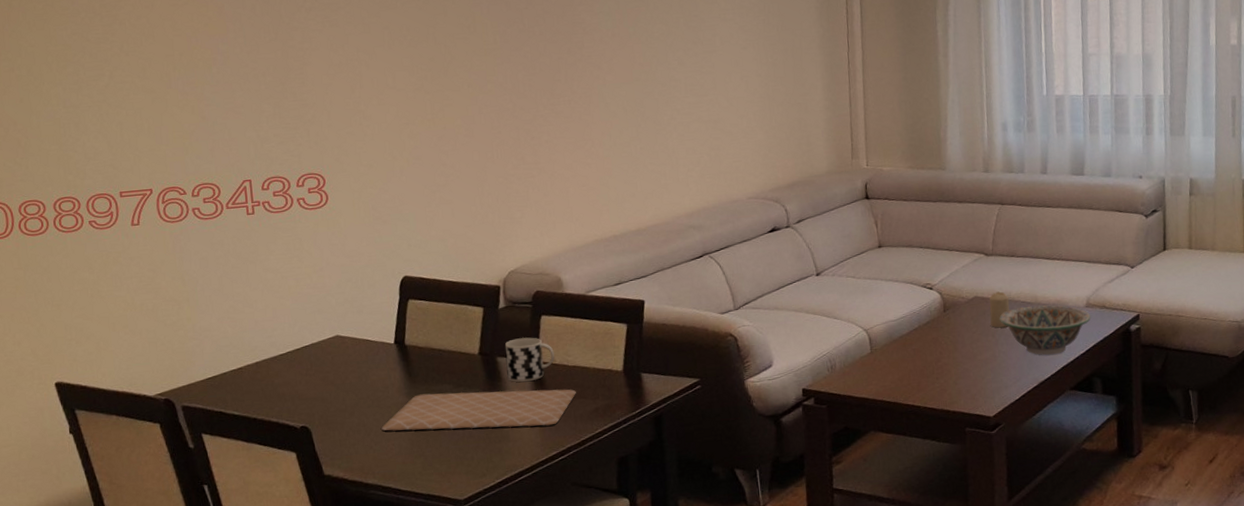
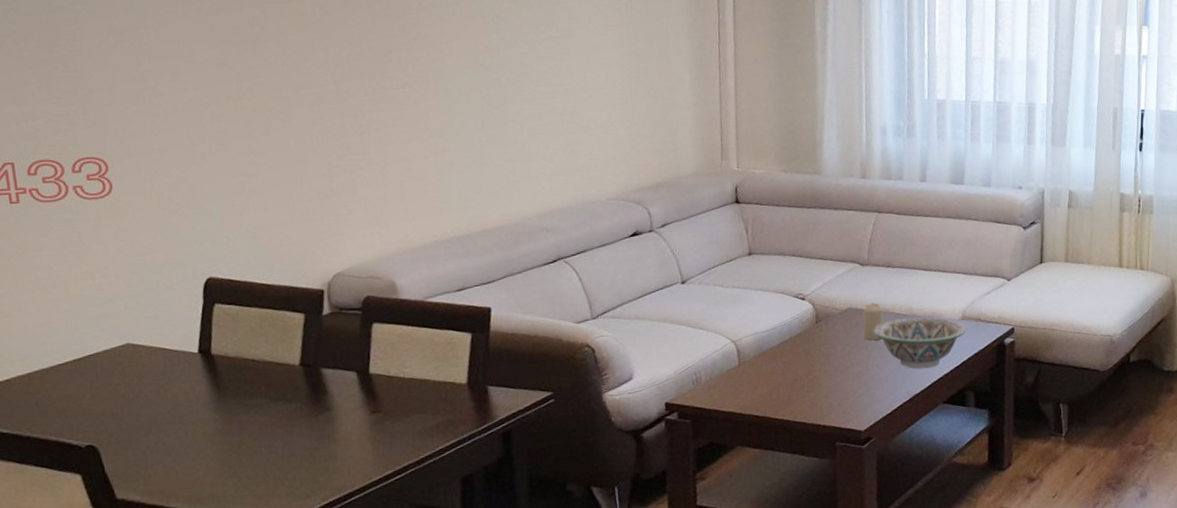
placemat: present [381,389,576,431] -> none [185,403,414,450]
cup: present [504,337,555,383] -> none [330,347,389,396]

